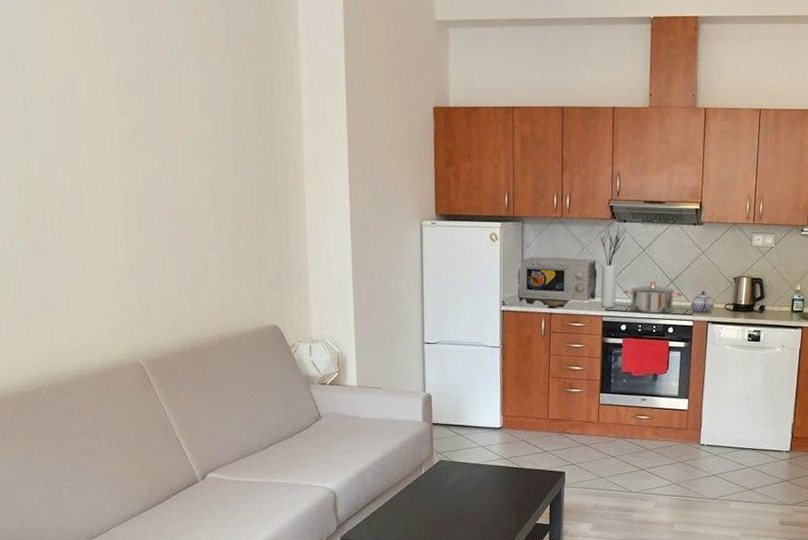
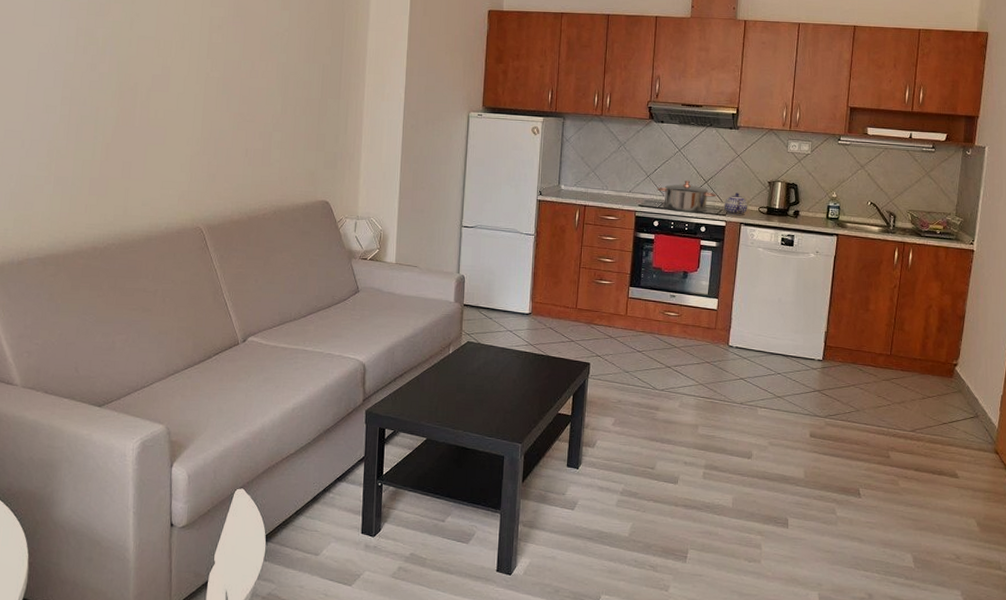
microwave: present [517,256,597,309] -> none [555,150,633,201]
vase: present [600,224,626,309] -> none [635,124,663,205]

